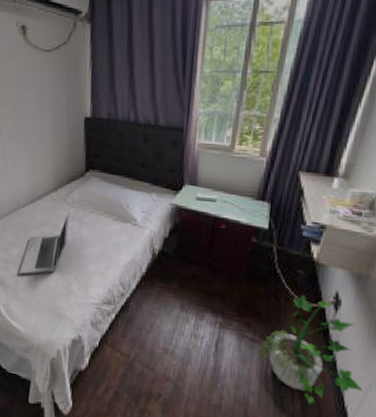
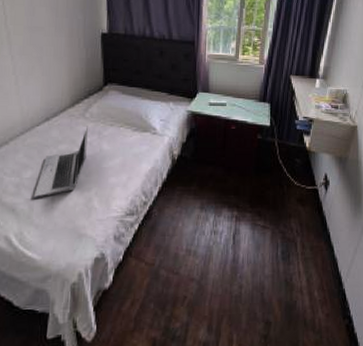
potted plant: present [257,292,363,405] -> none [268,175,351,277]

